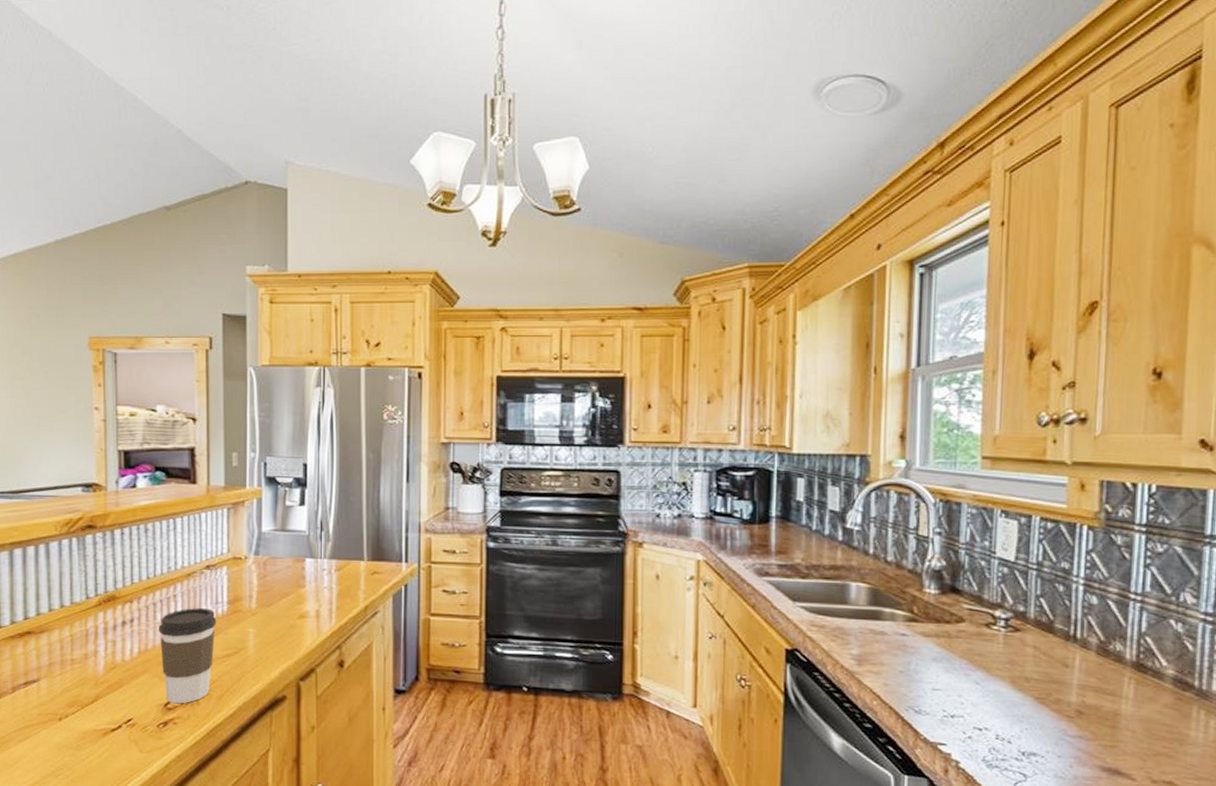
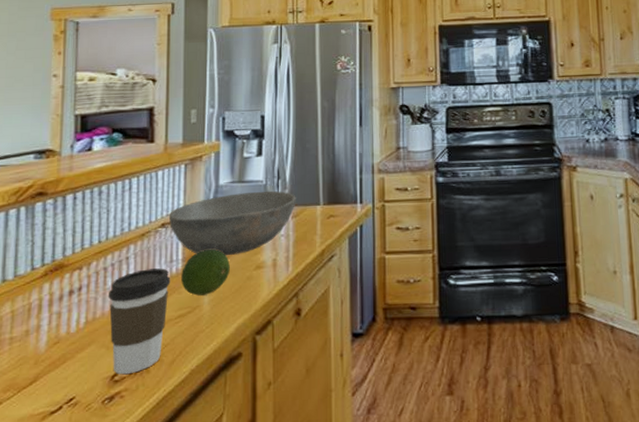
bowl: none [213,541,340,603] -> present [168,190,296,256]
fruit: none [227,595,274,639] -> present [181,249,230,296]

